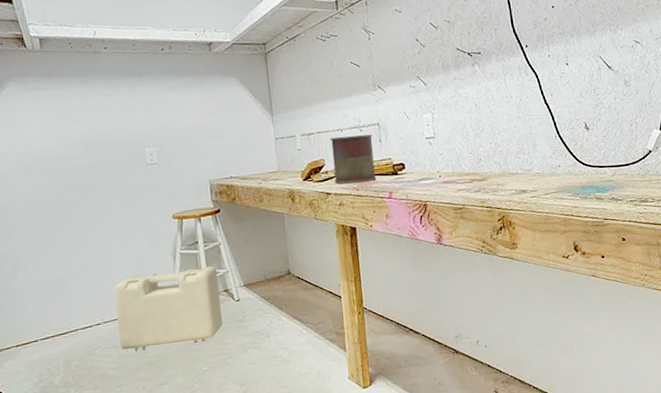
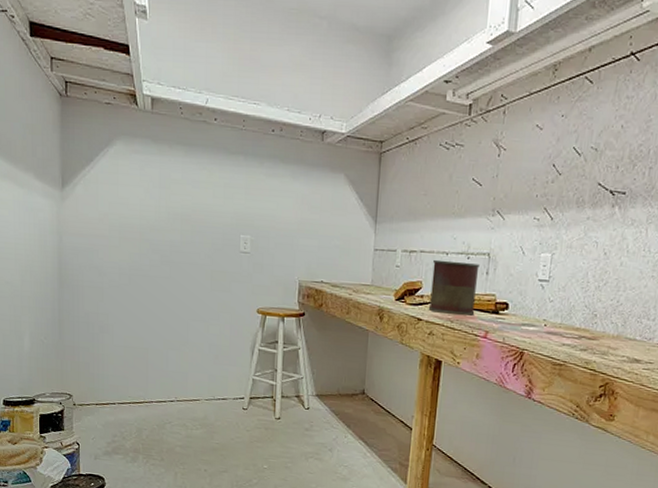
tool box: present [114,266,223,350] -> none [189,361,292,441]

